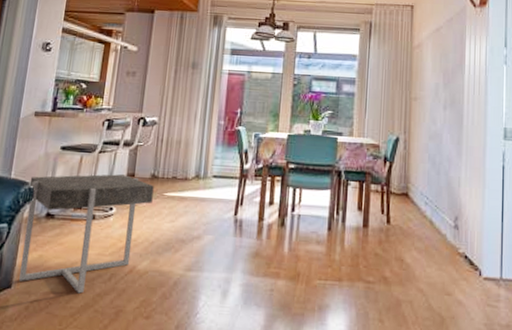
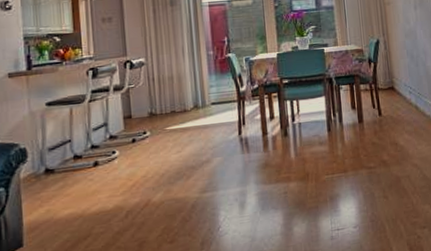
side table: present [18,174,154,294] -> none [19,118,155,238]

